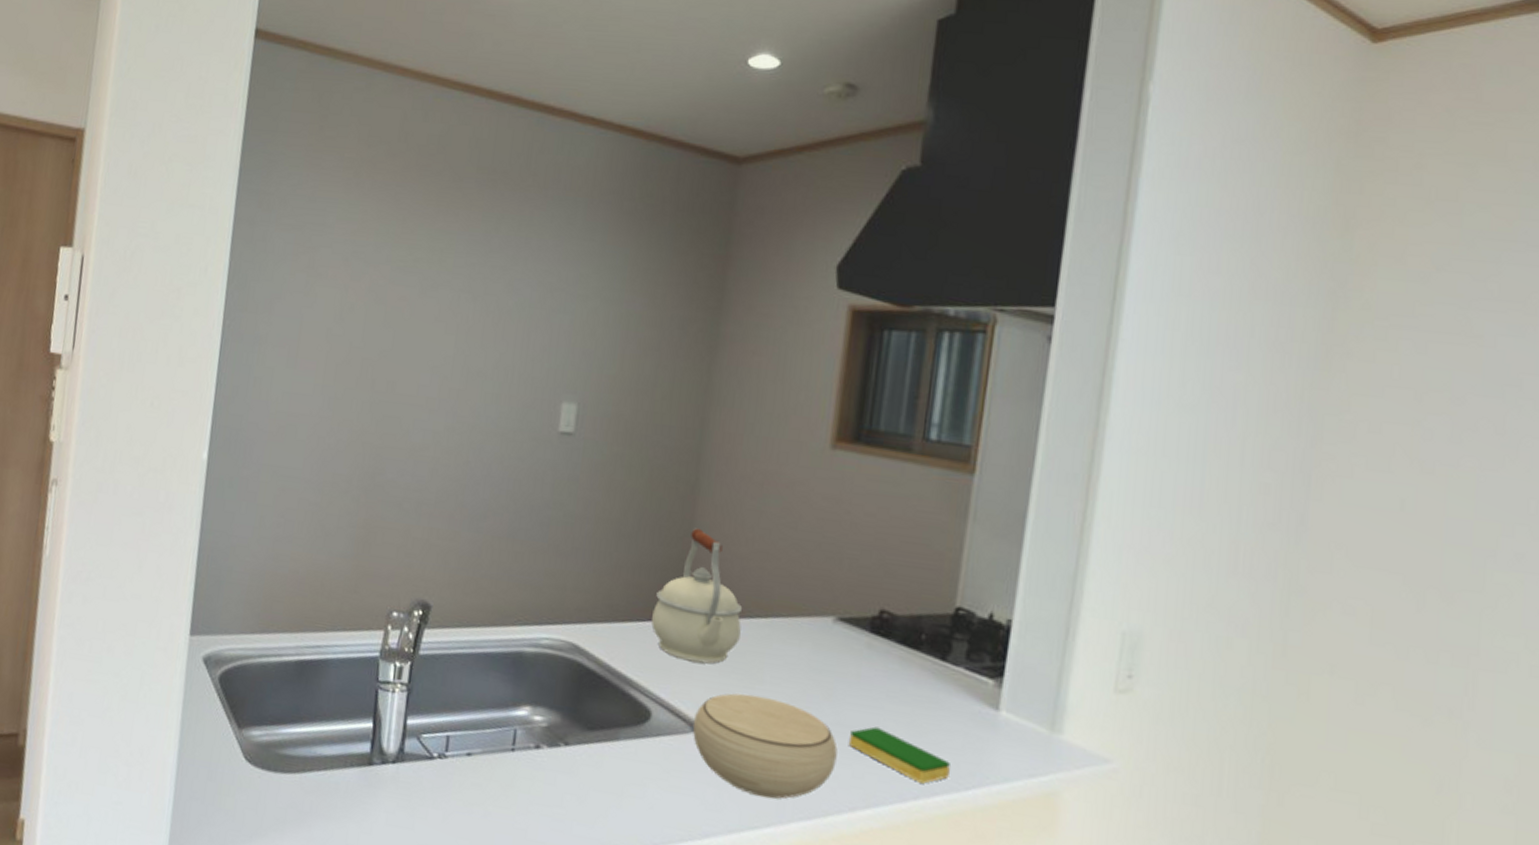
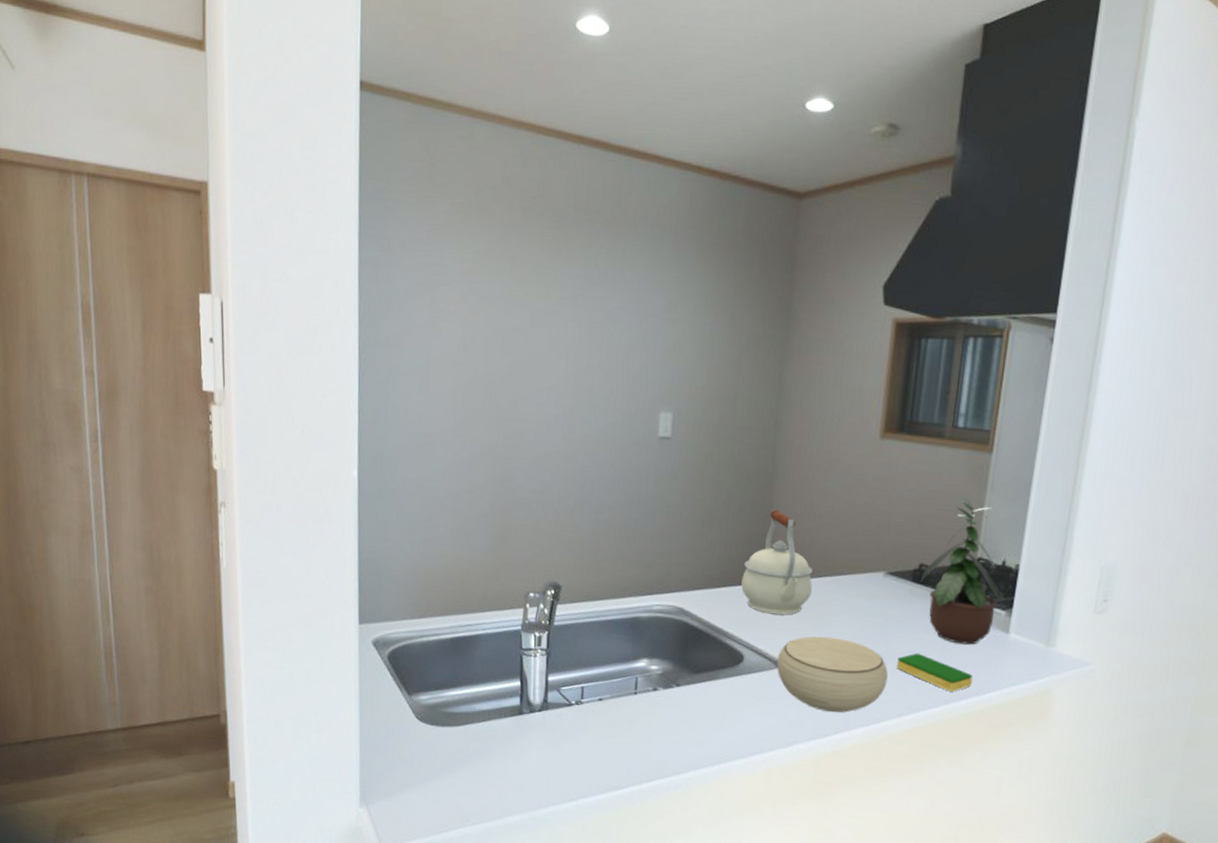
potted plant: none [882,528,990,722] -> present [921,497,1003,645]

